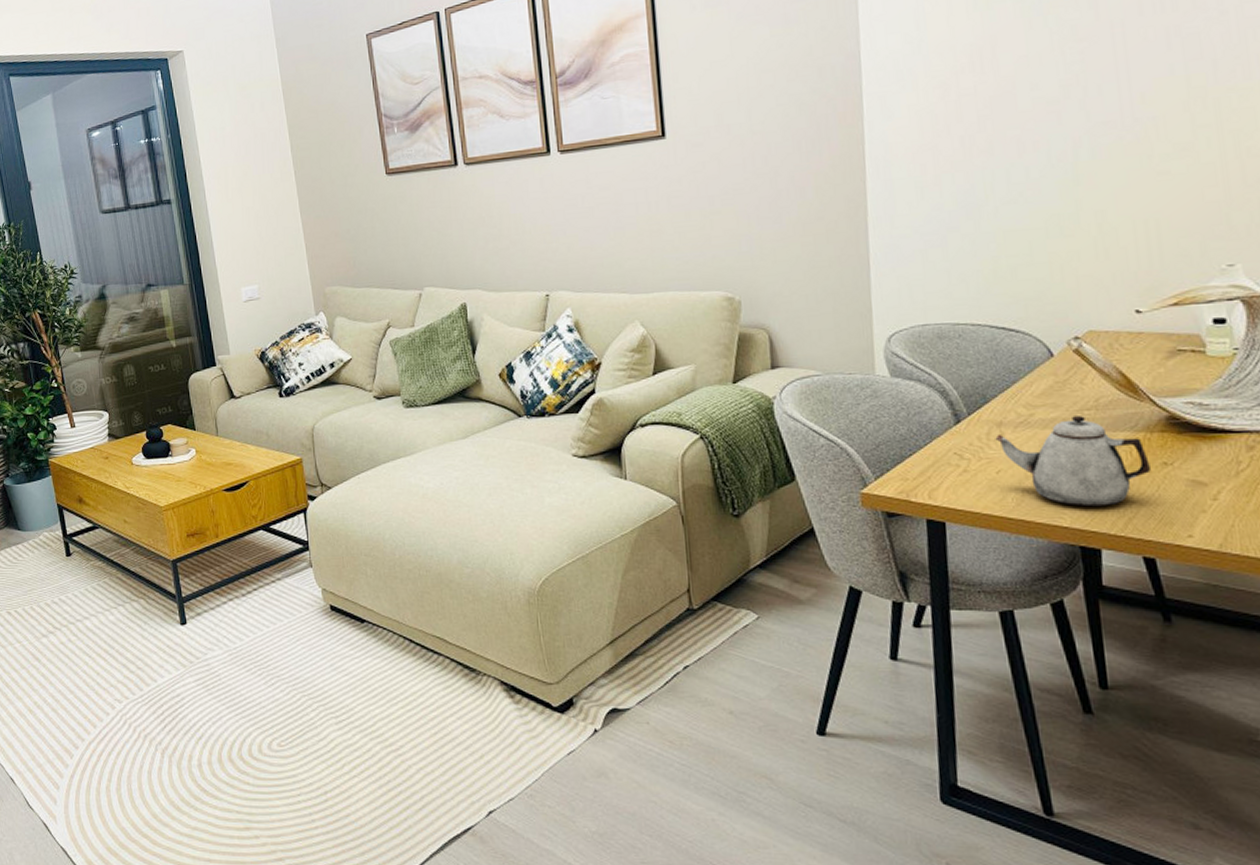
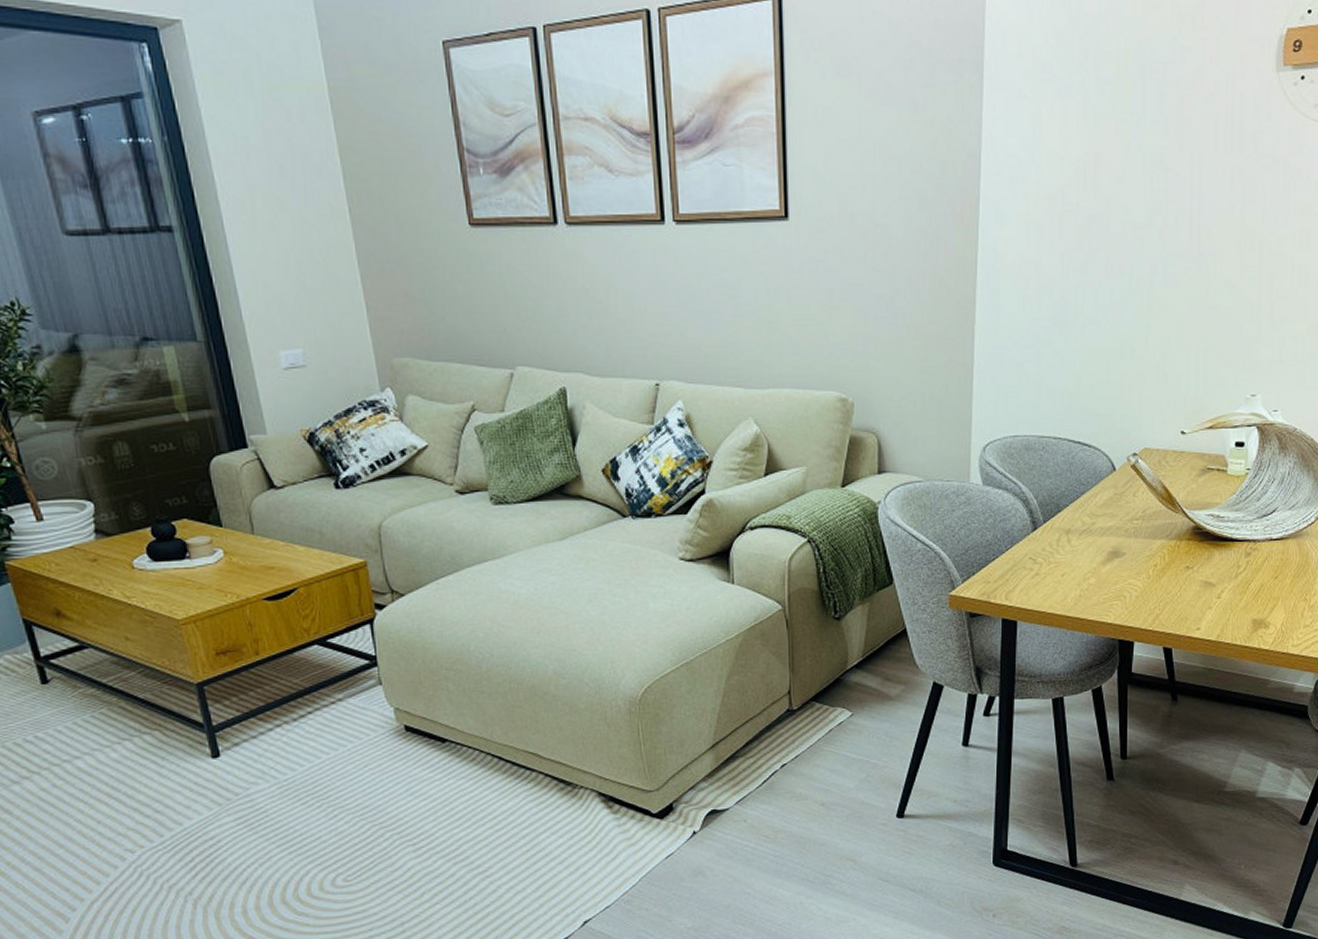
teapot: present [995,416,1151,507] -> none [1063,525,1177,605]

